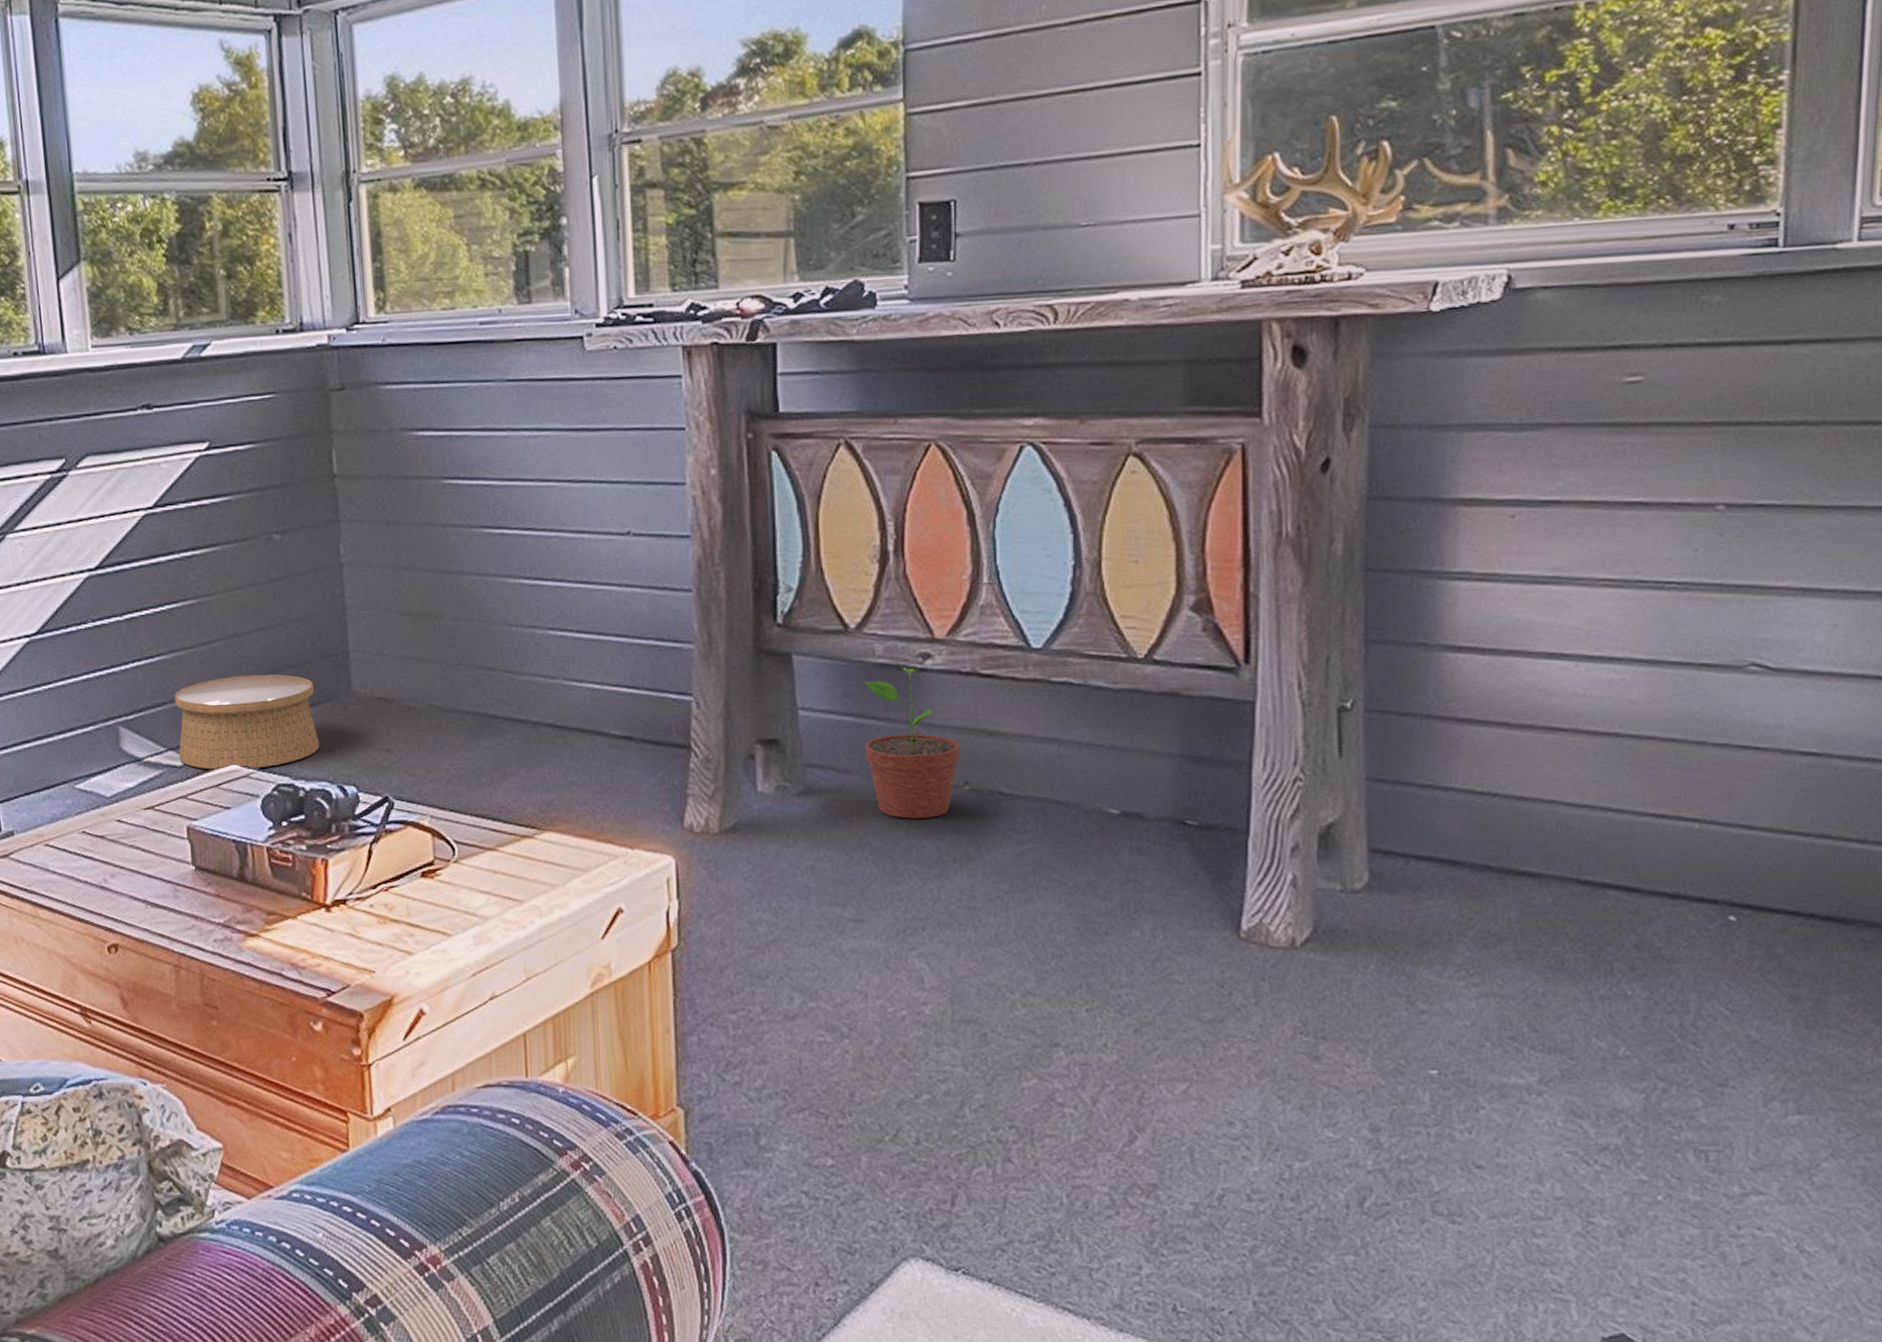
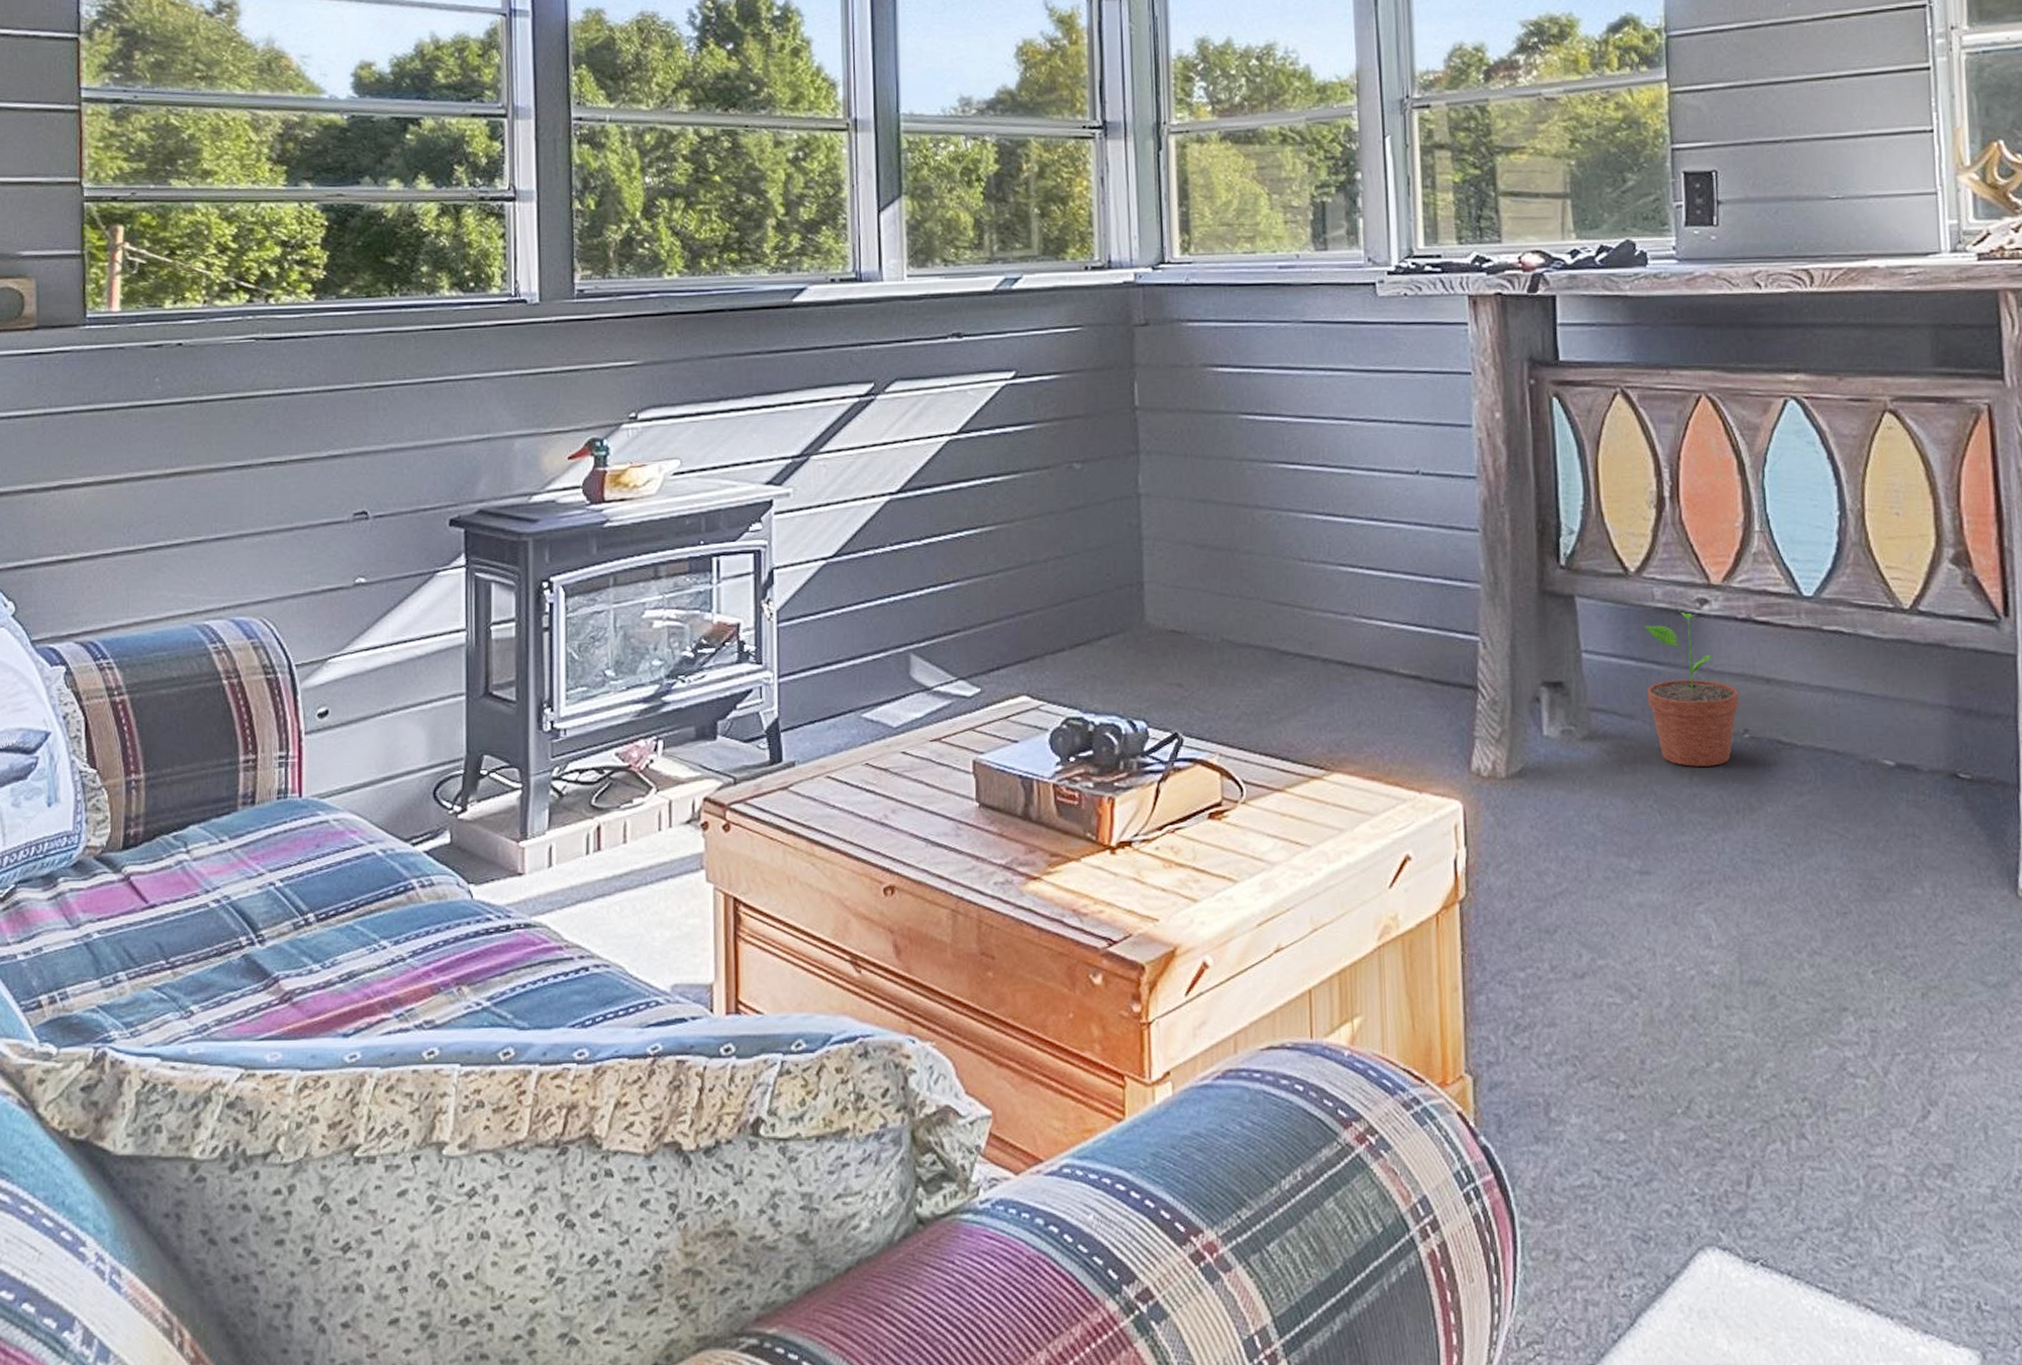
woven basket: present [175,674,319,770] -> none [968,603,1110,702]

